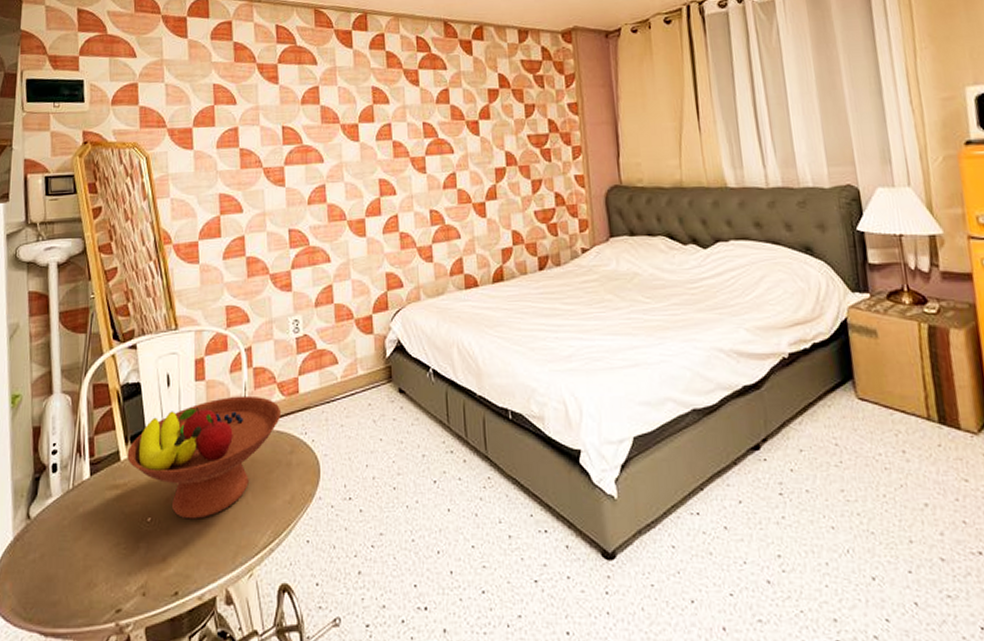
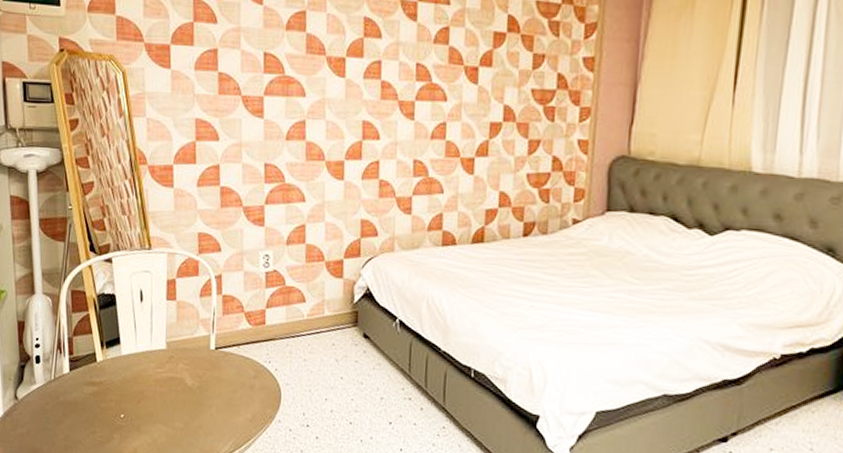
fruit bowl: present [127,395,282,519] -> none [103,318,248,422]

